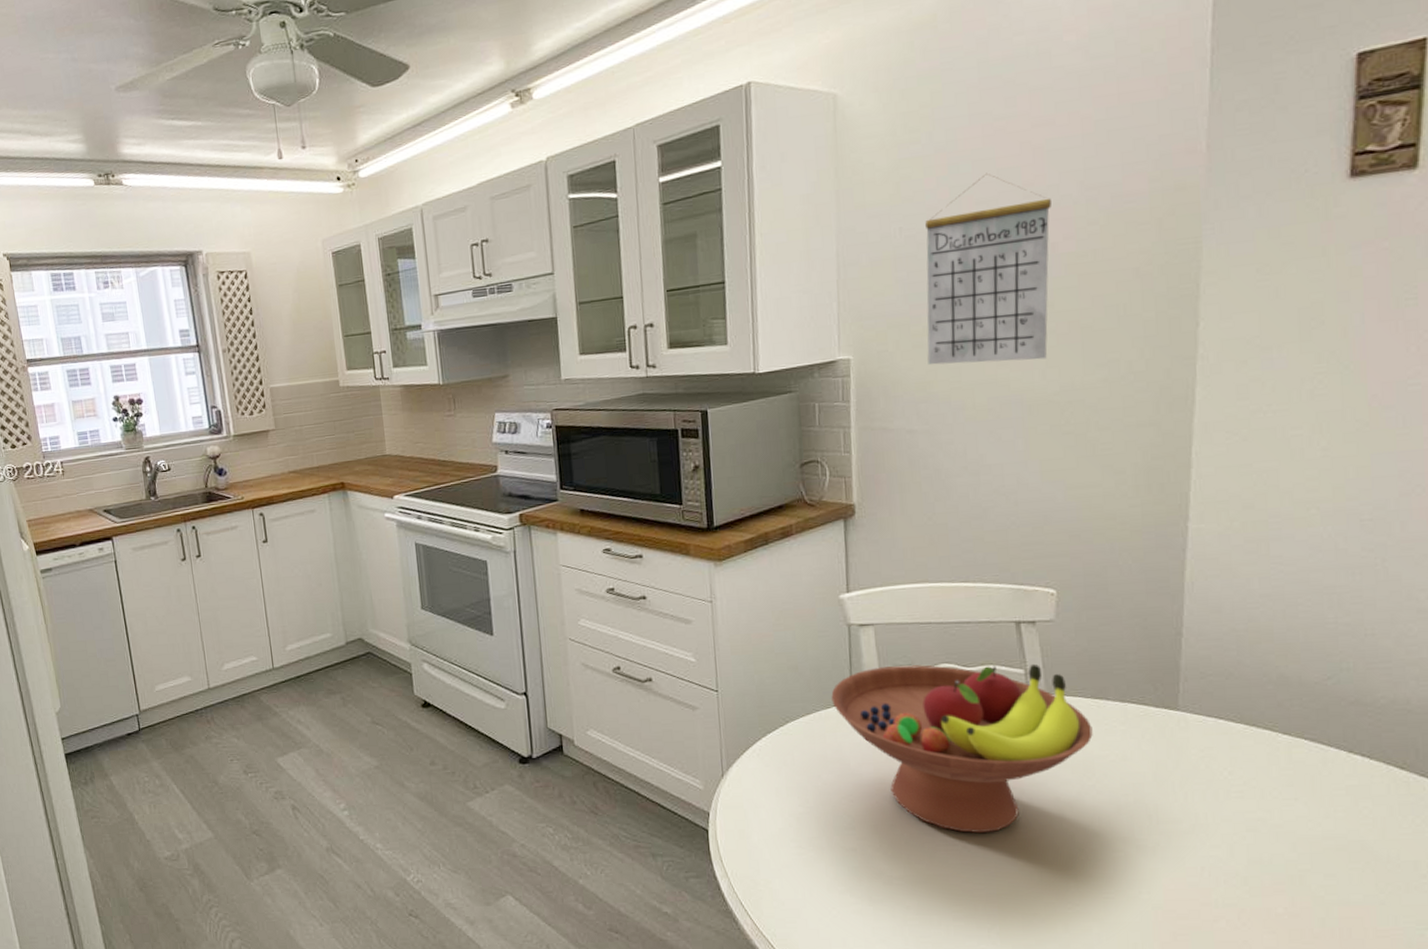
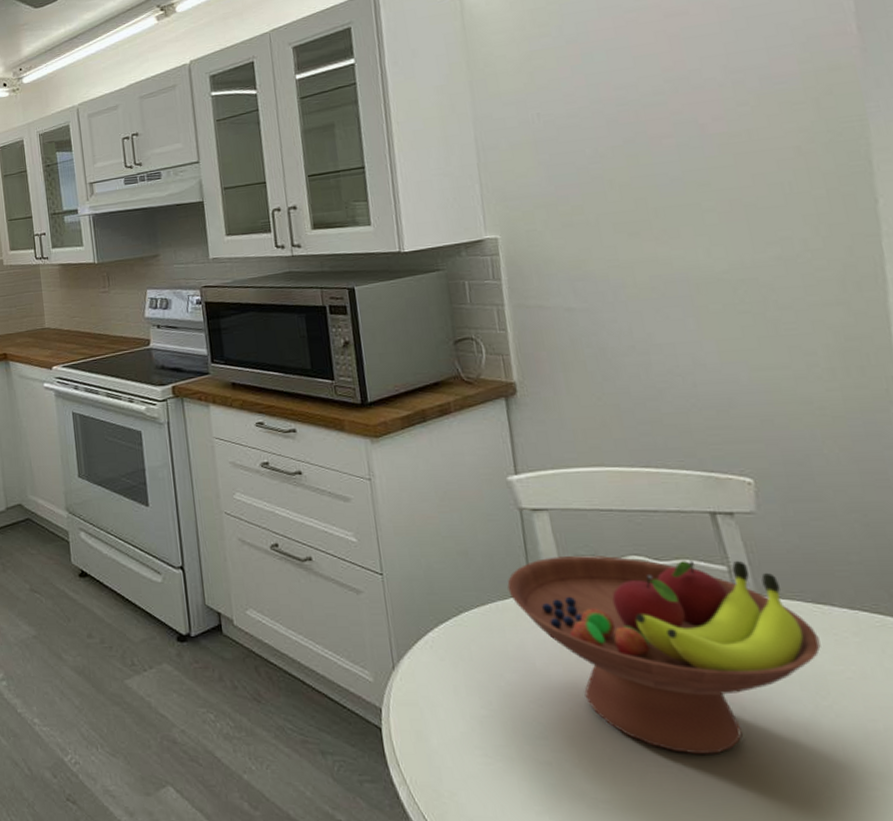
calendar: present [925,172,1051,365] -> none [563,60,710,244]

